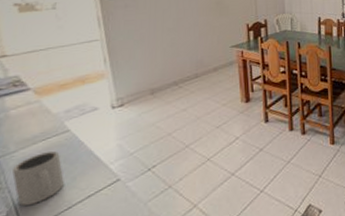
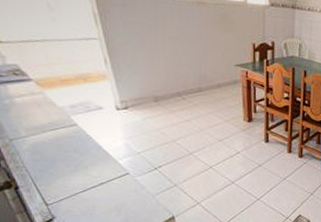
mug: present [11,150,64,207] -> none [25,140,77,185]

